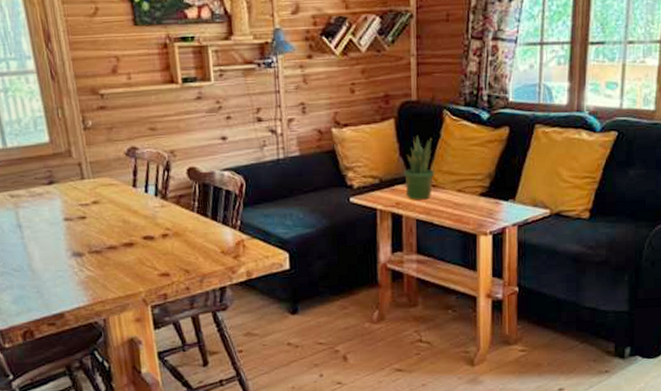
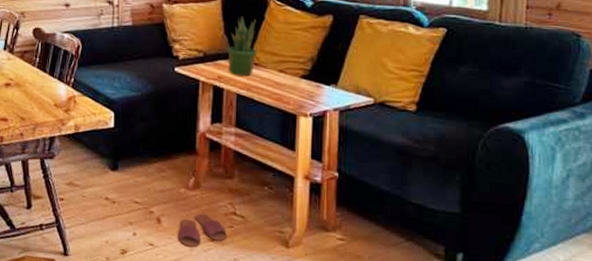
slippers: none [365,345,414,380] -> present [177,213,227,247]

